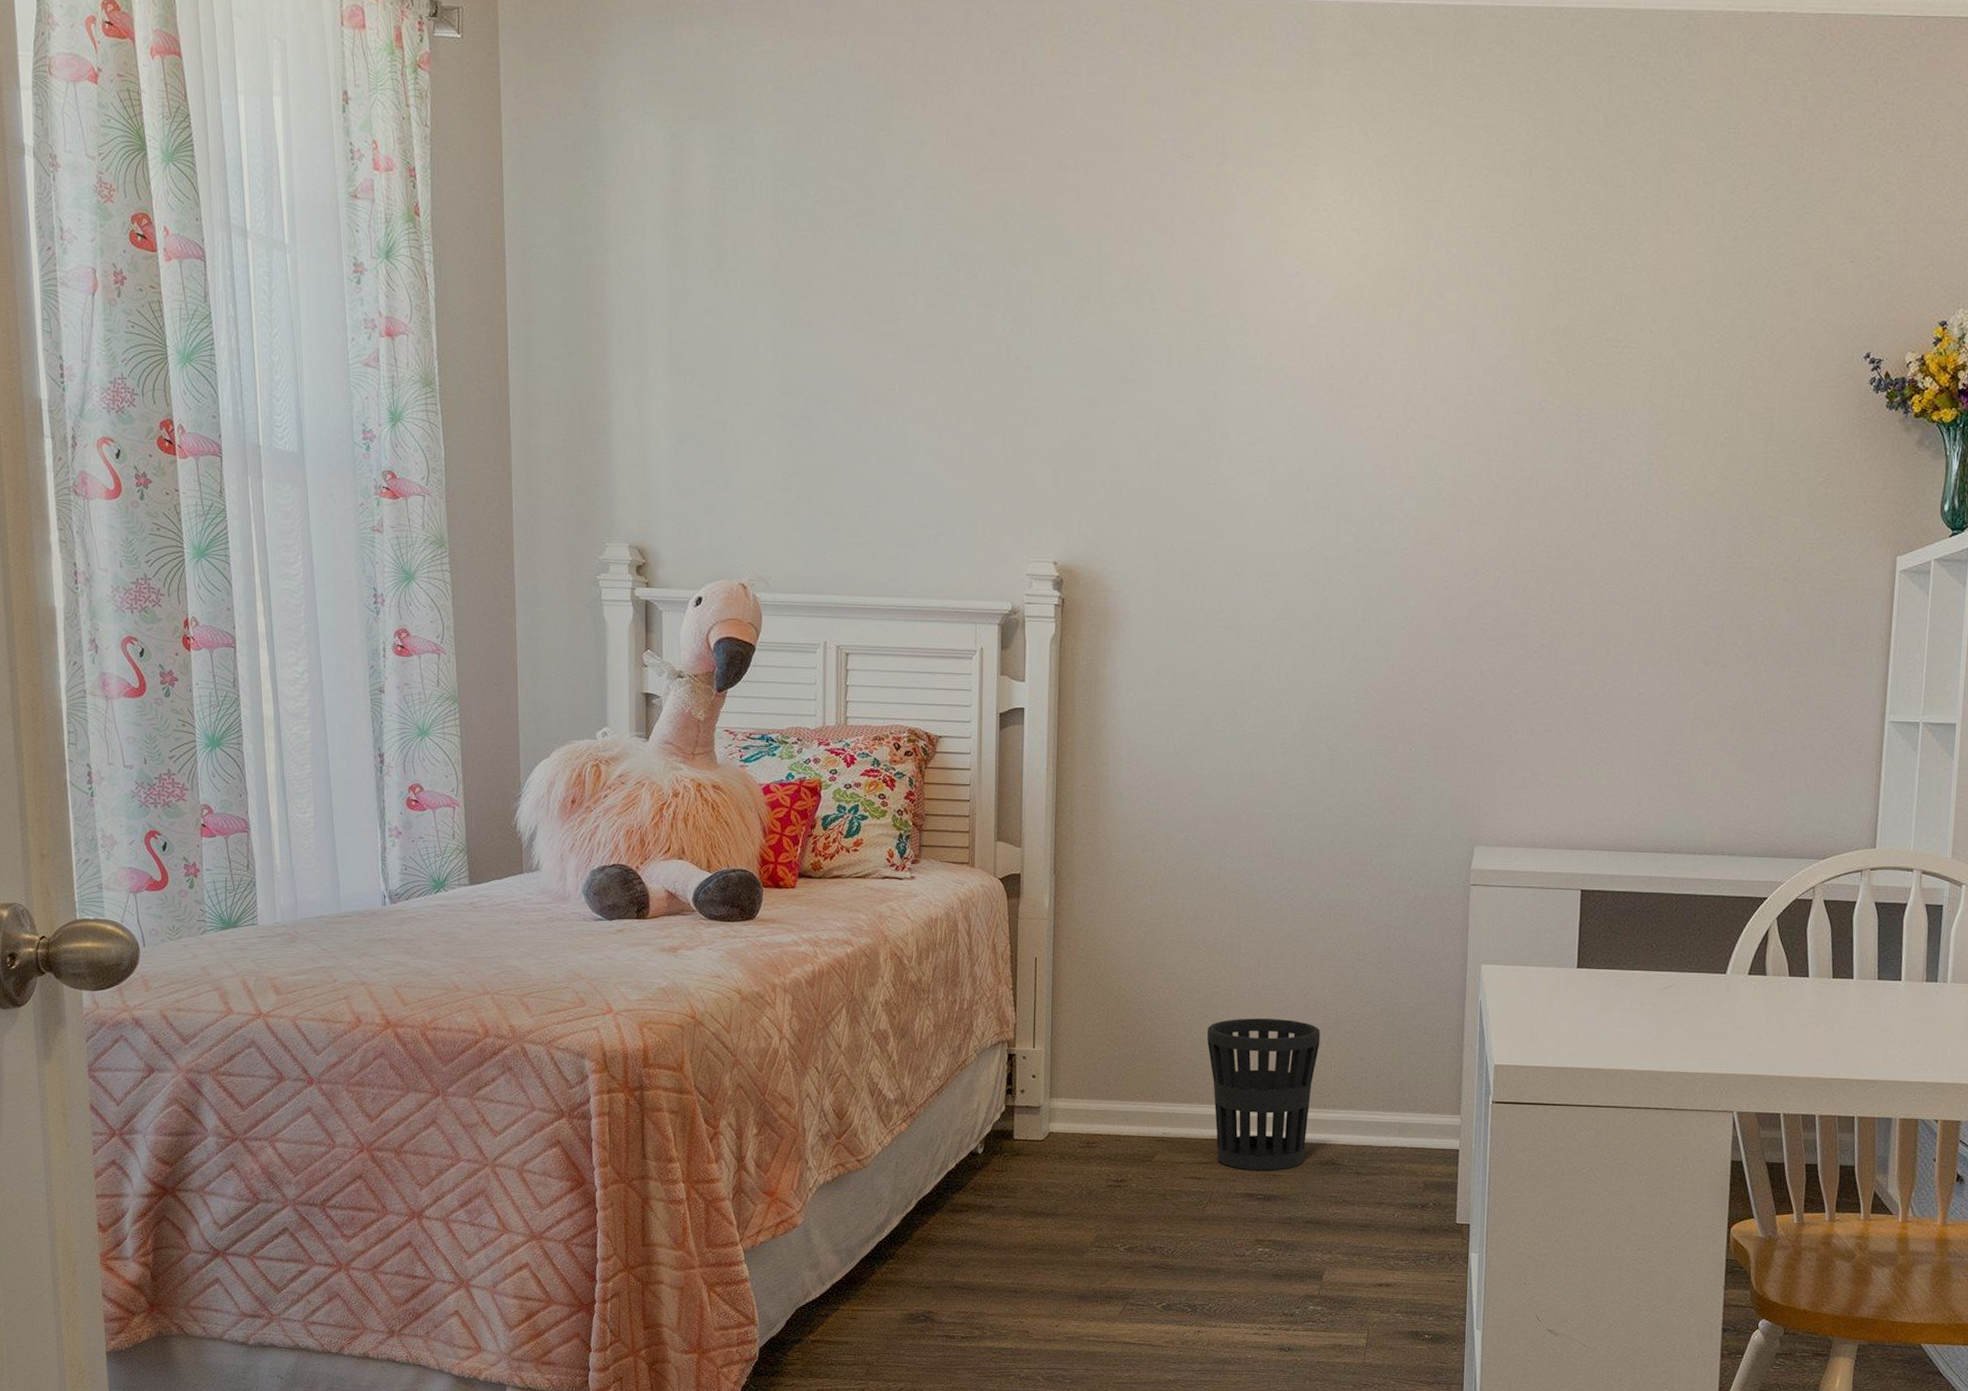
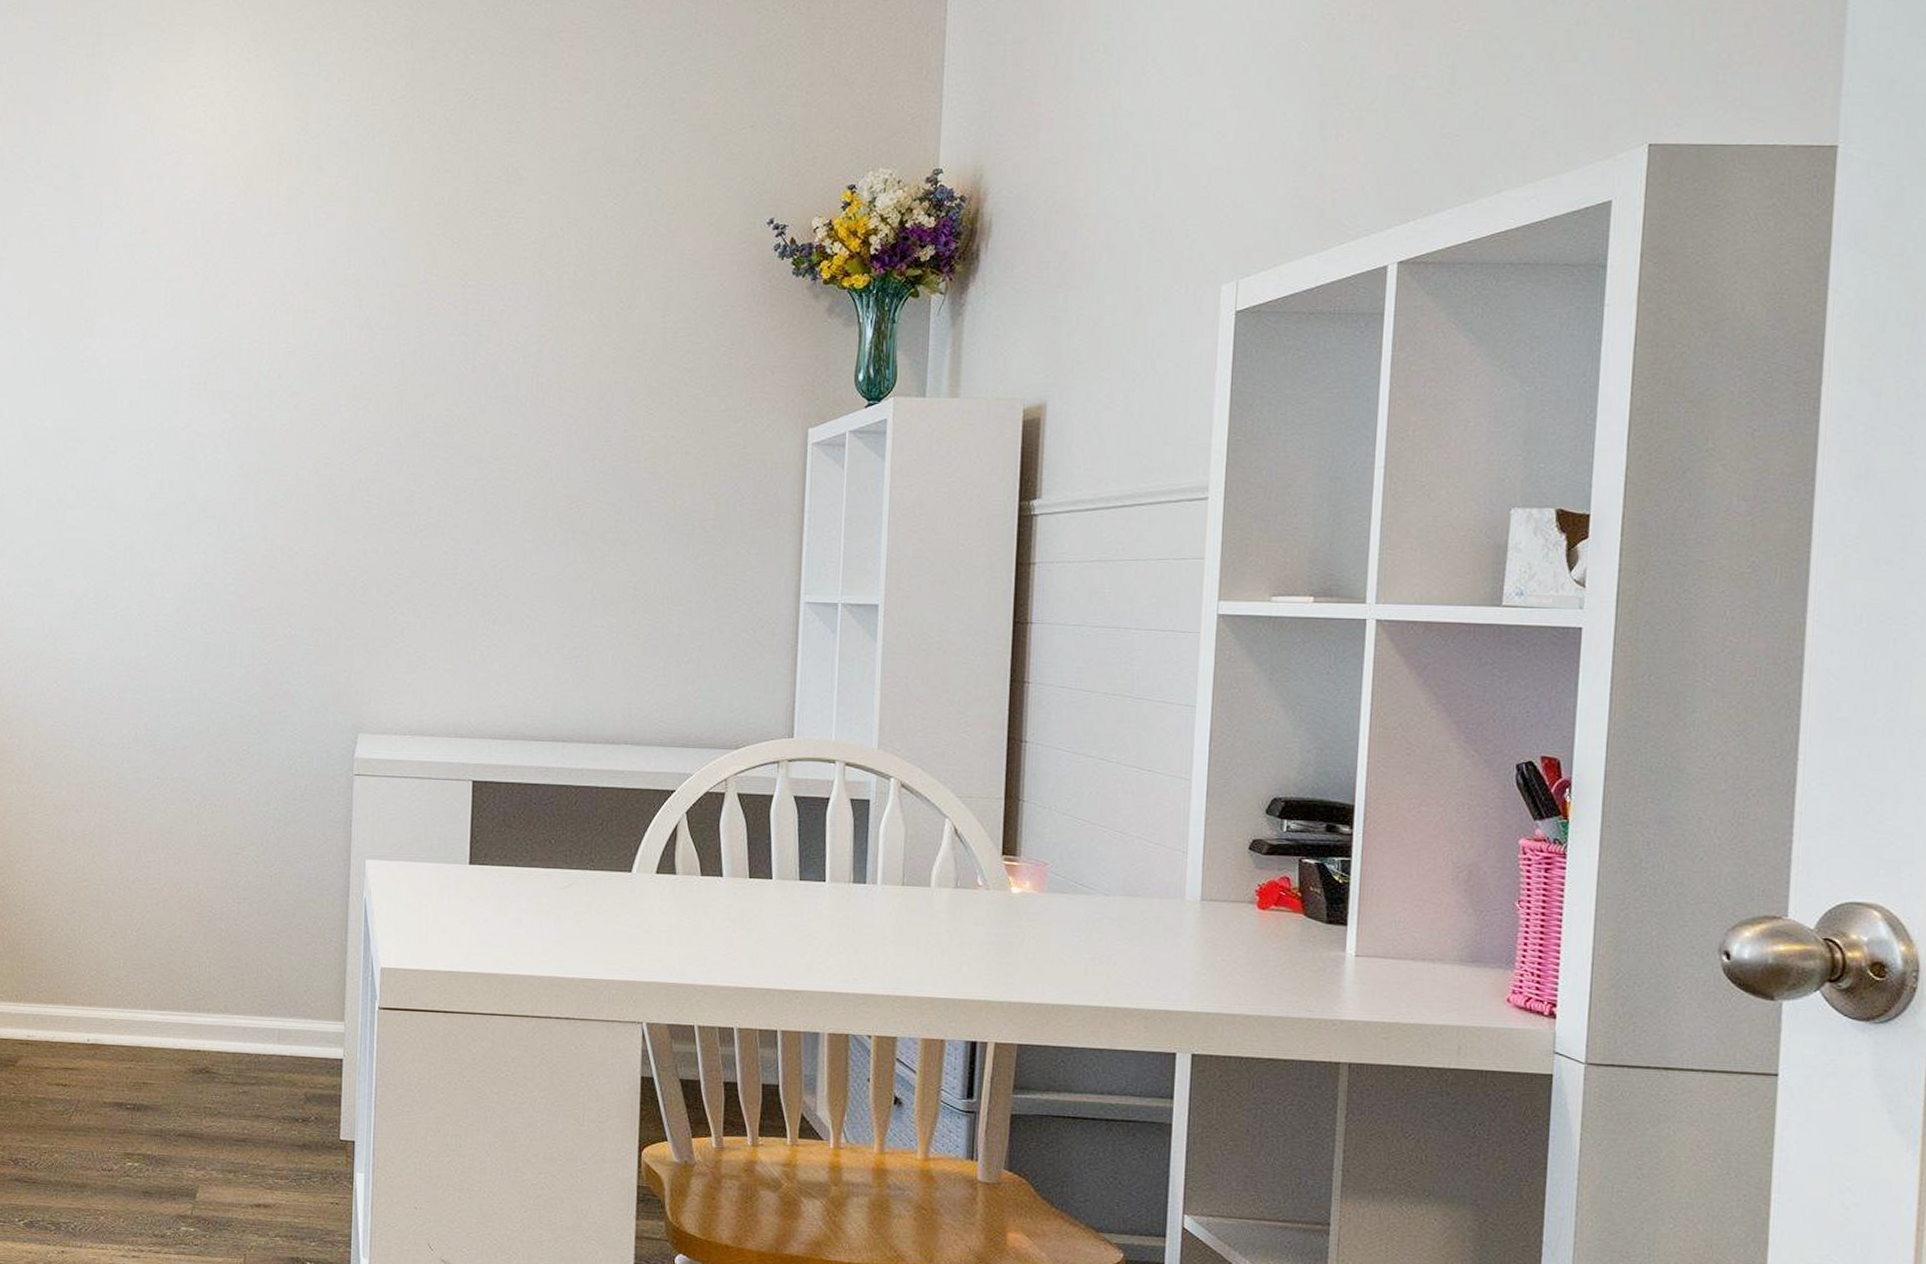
wastebasket: present [1207,1018,1320,1171] -> none [75,914,194,1078]

